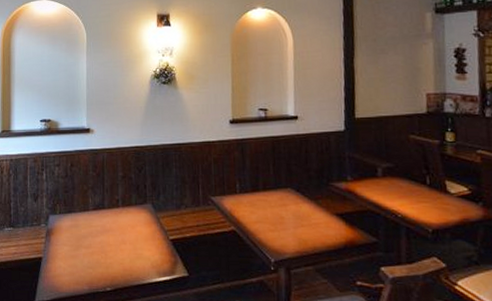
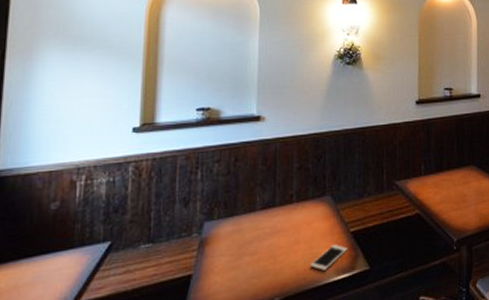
cell phone: none [134,249,168,271] -> present [309,244,348,271]

